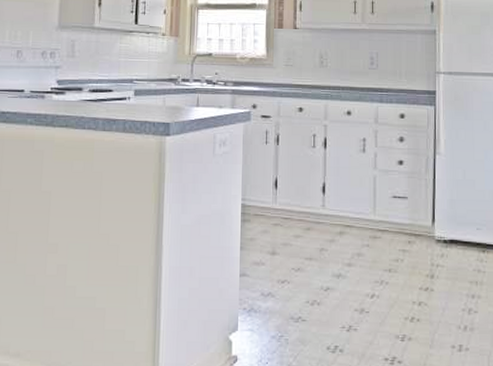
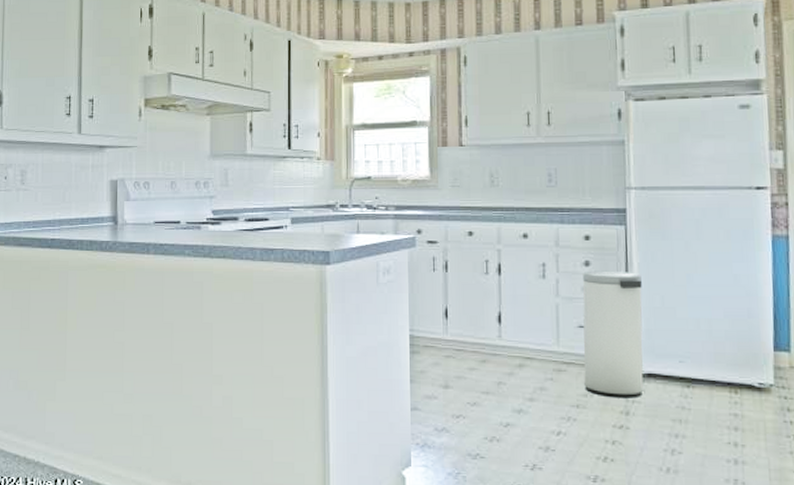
pedal bin: none [396,146,448,263] -> present [582,270,644,398]

